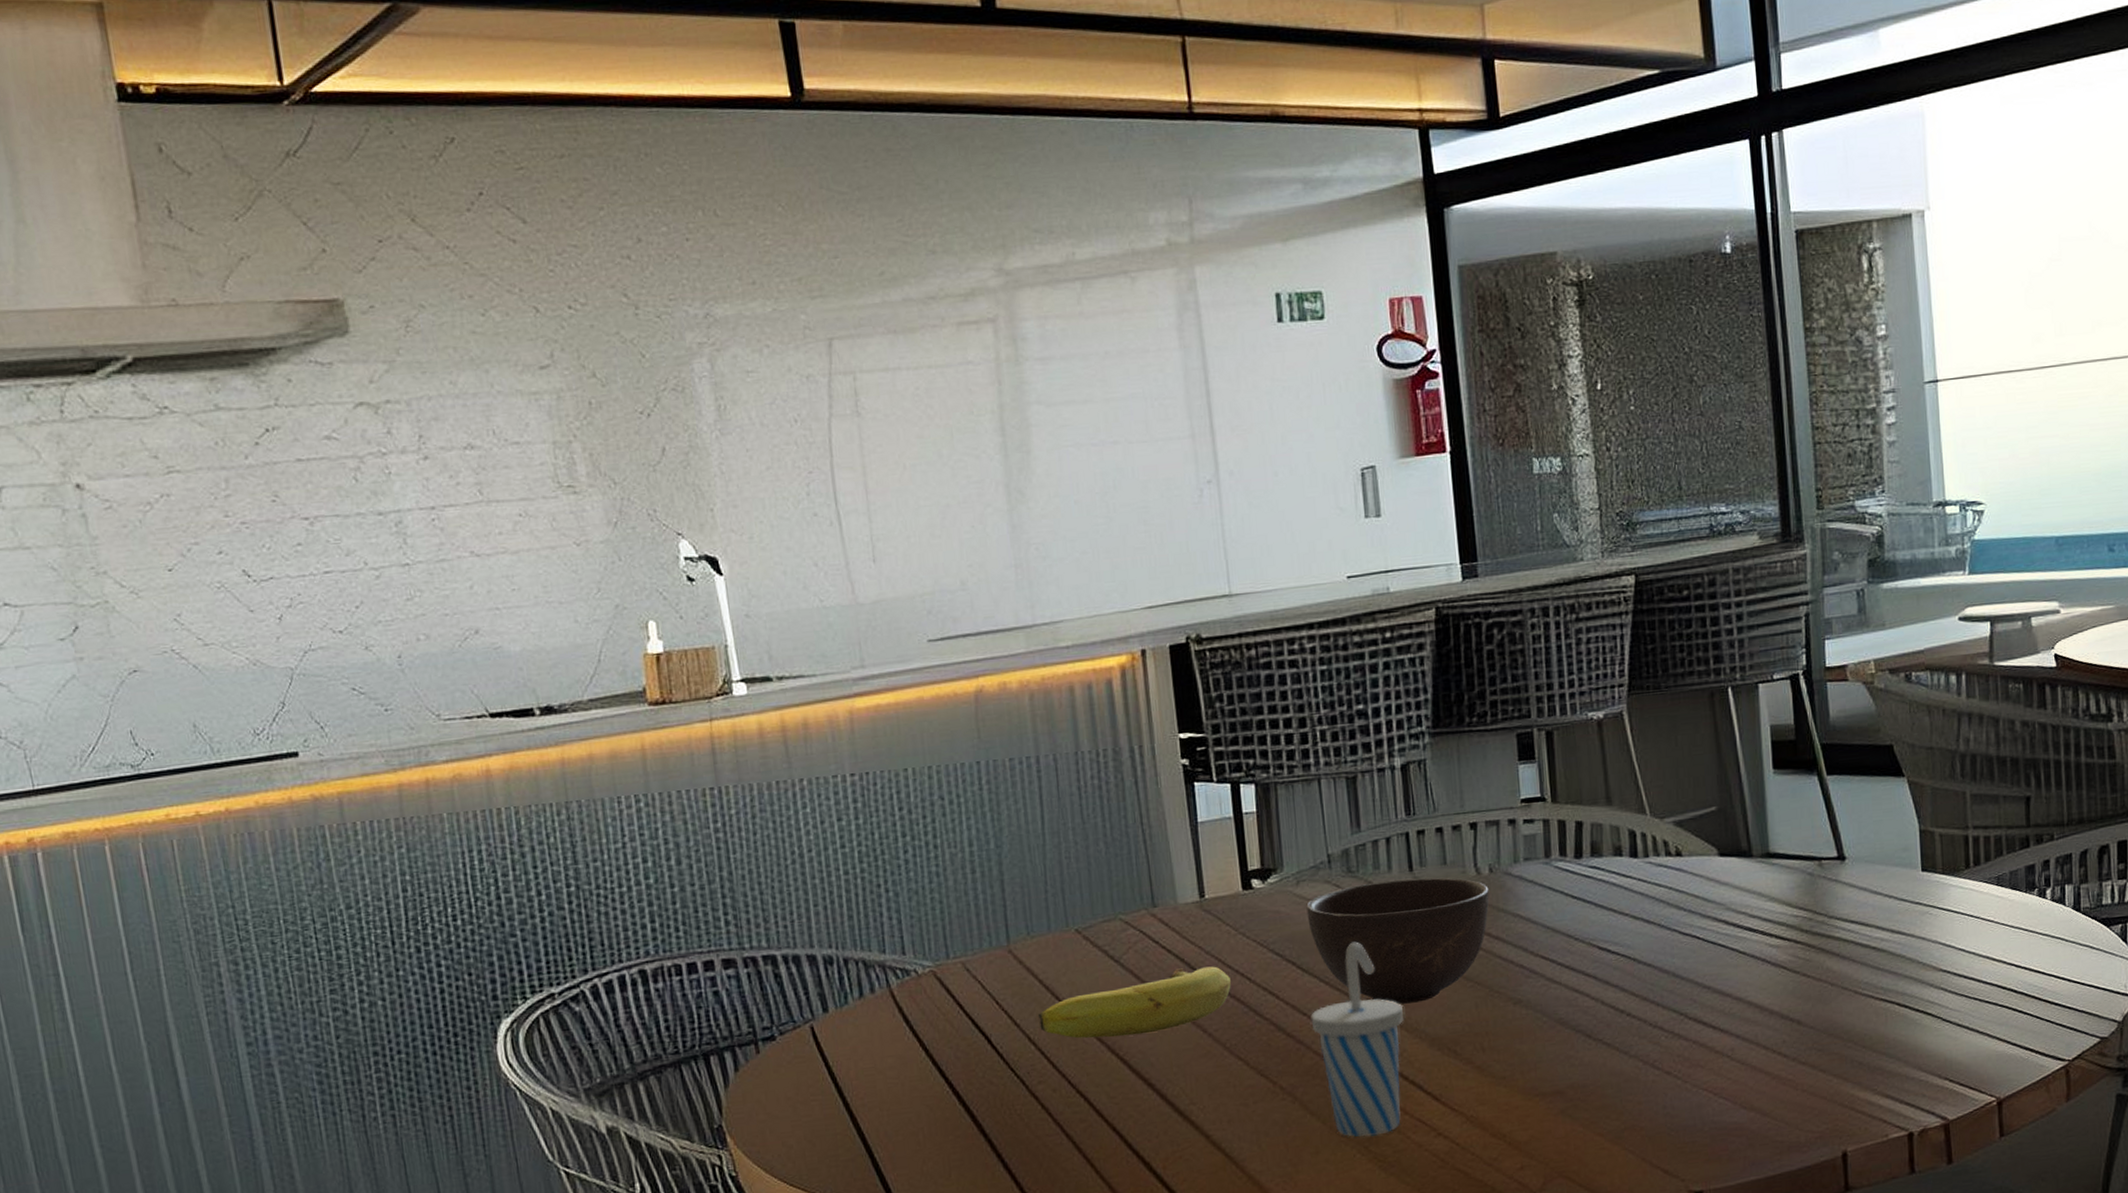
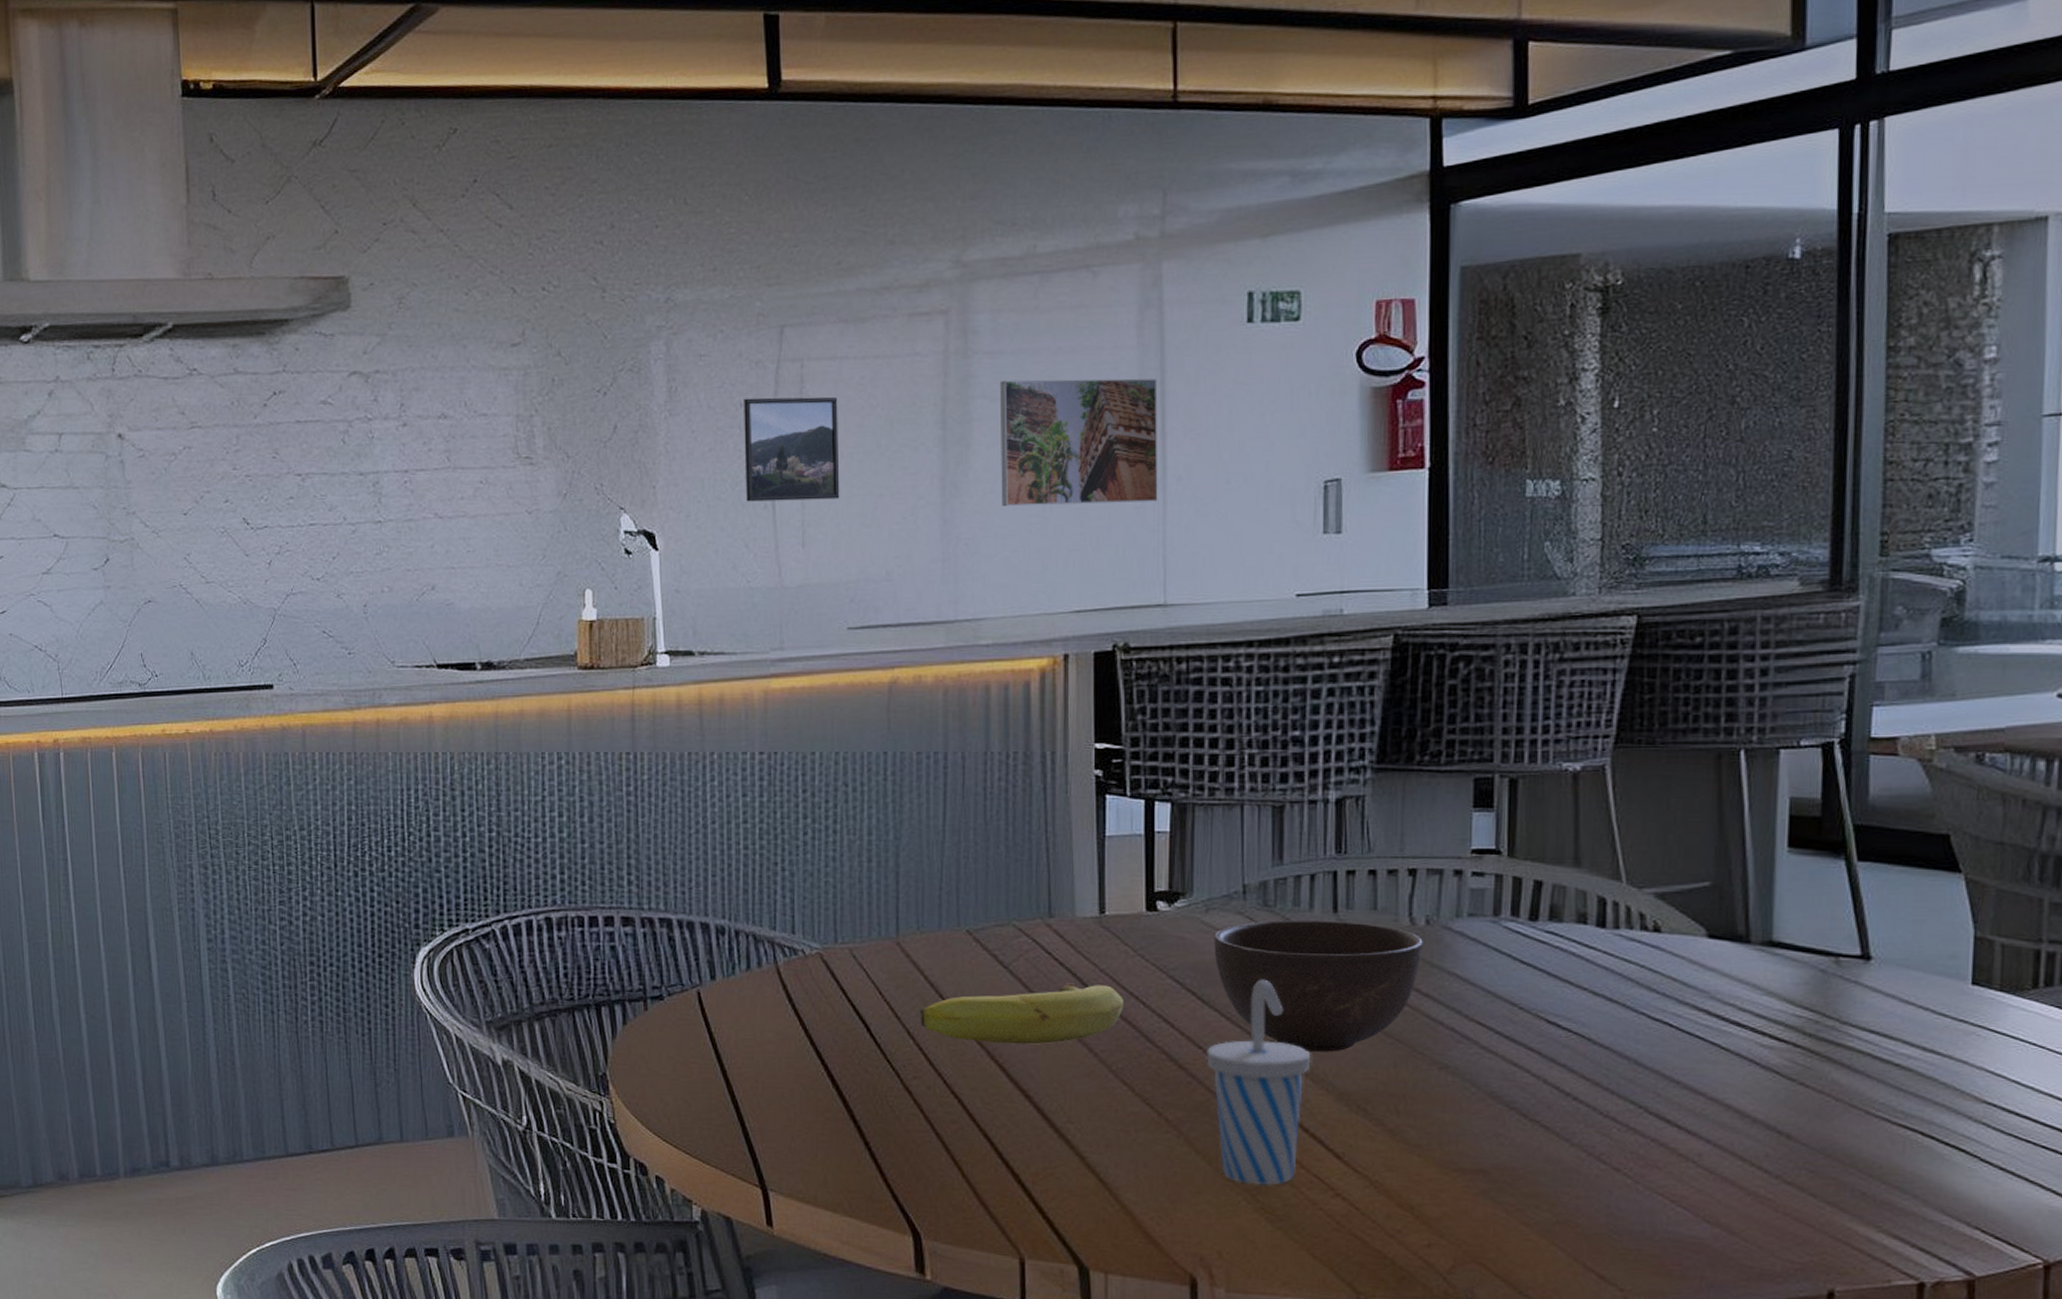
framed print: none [798,409,907,520] -> present [744,397,840,502]
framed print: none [1053,378,1214,509] -> present [999,378,1158,506]

